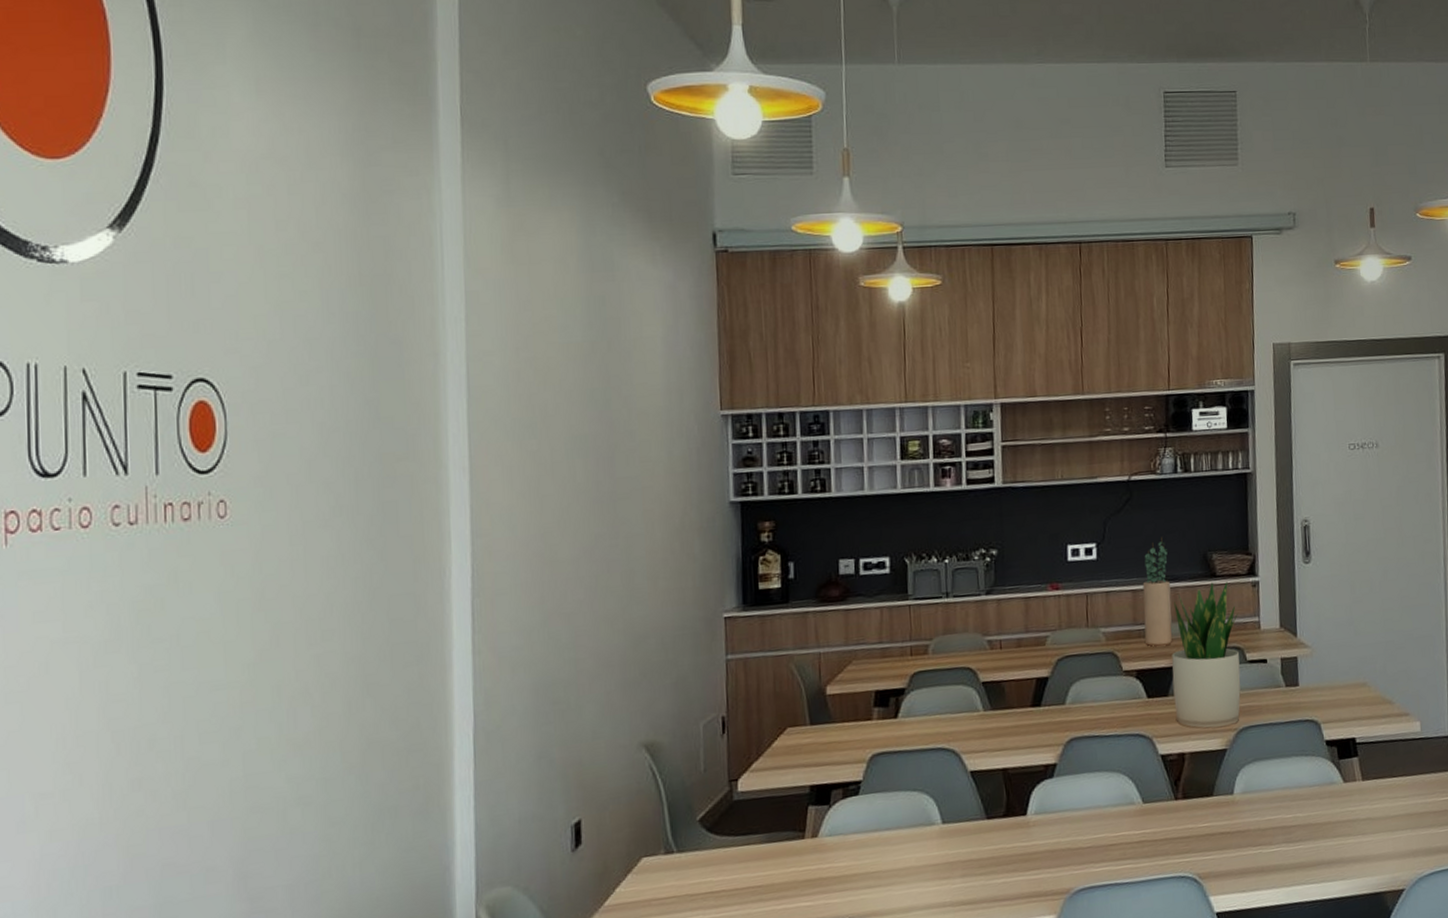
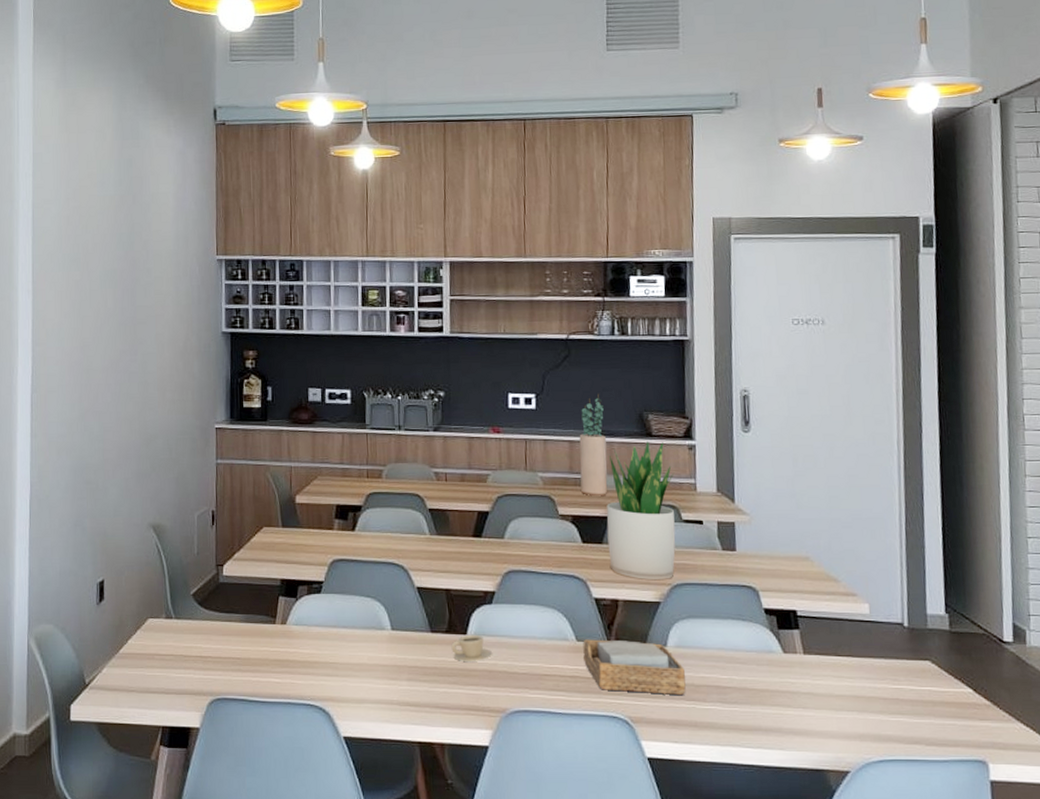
cup: none [1010,813,1056,846] -> present [451,634,493,661]
napkin holder: none [1149,792,1253,851] -> present [582,639,686,696]

